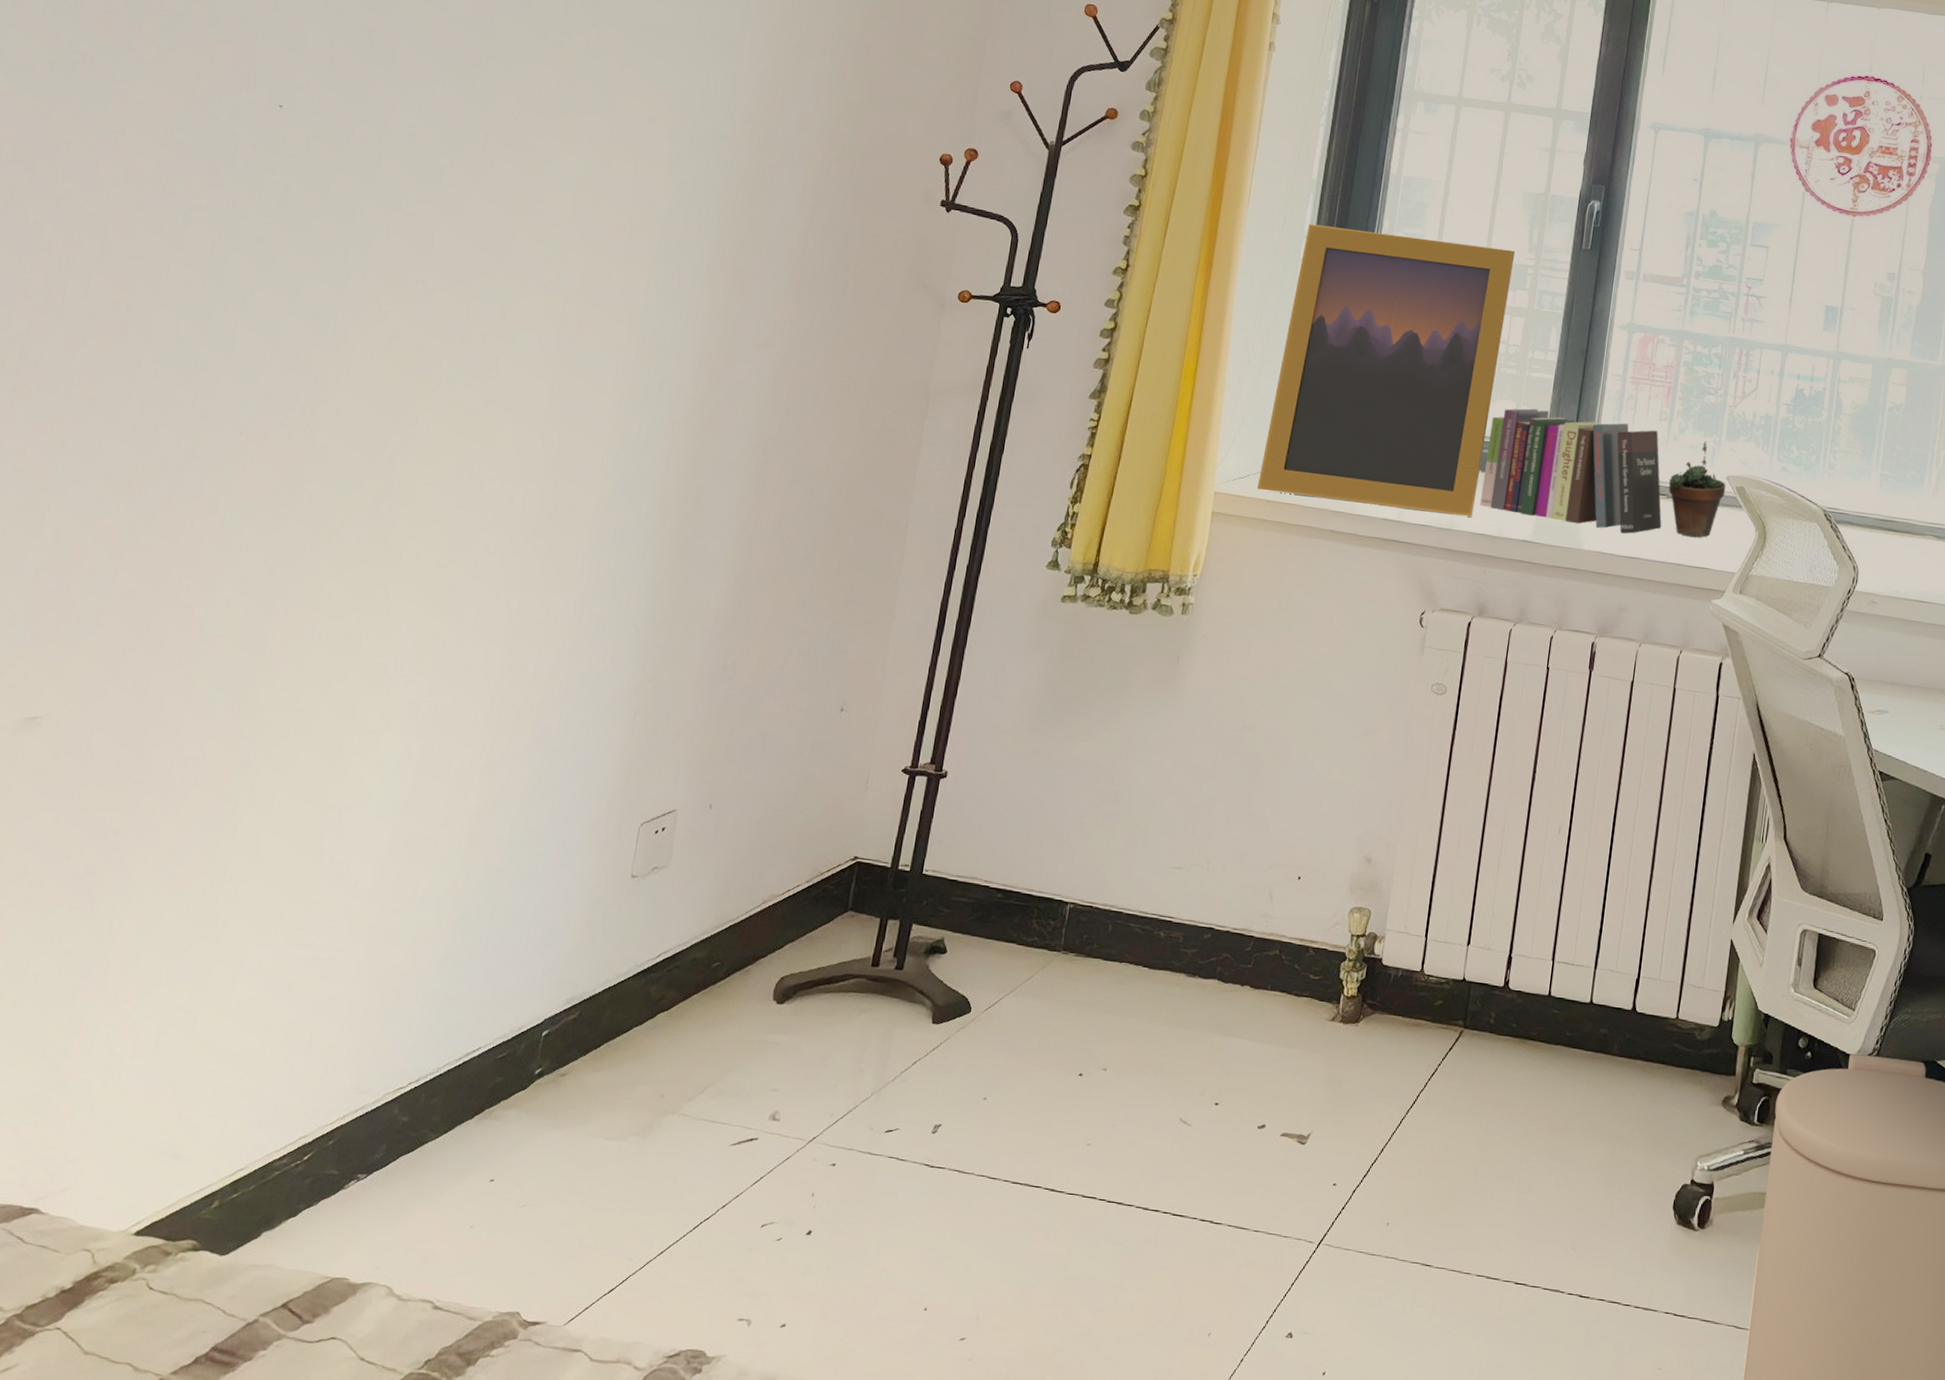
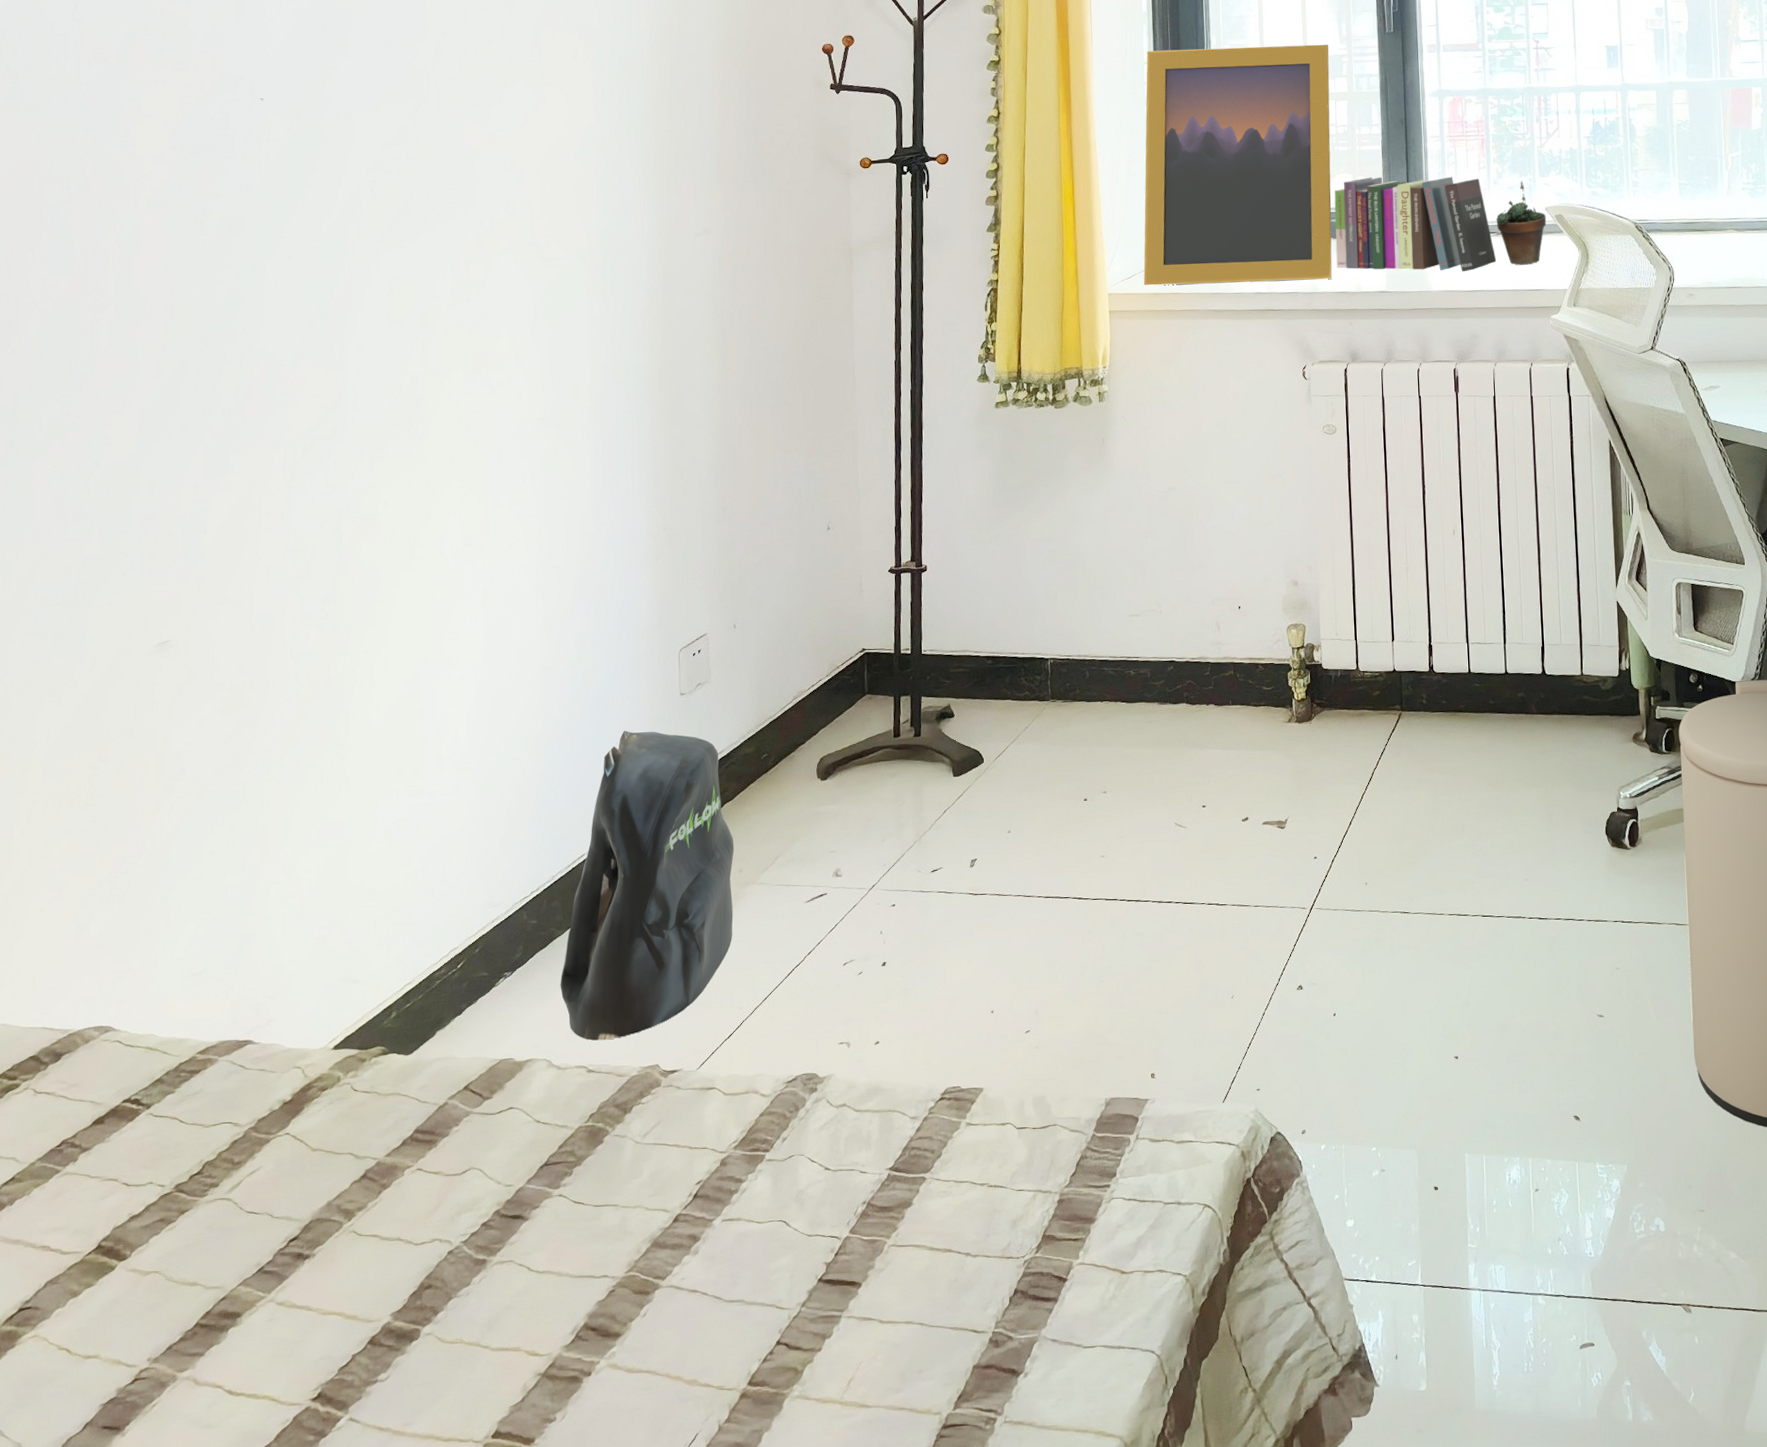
backpack: none [420,908,663,1274] -> present [560,730,735,1041]

